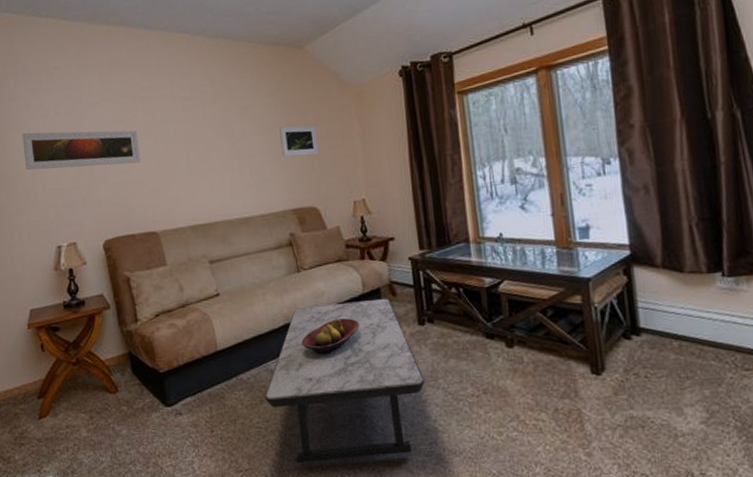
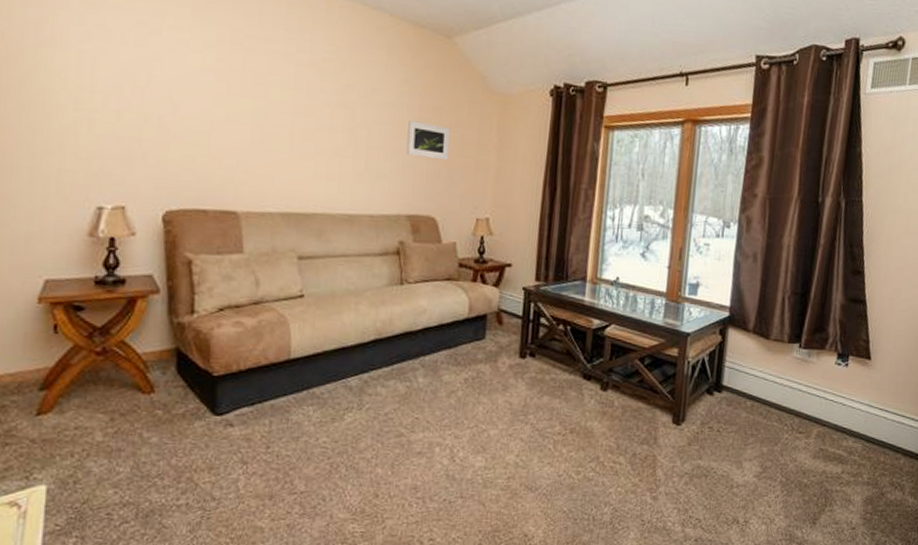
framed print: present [22,130,141,171] -> none [66,55,232,126]
coffee table: present [264,298,425,462] -> none [337,323,515,488]
fruit bowl: present [301,318,360,355] -> none [390,340,459,377]

